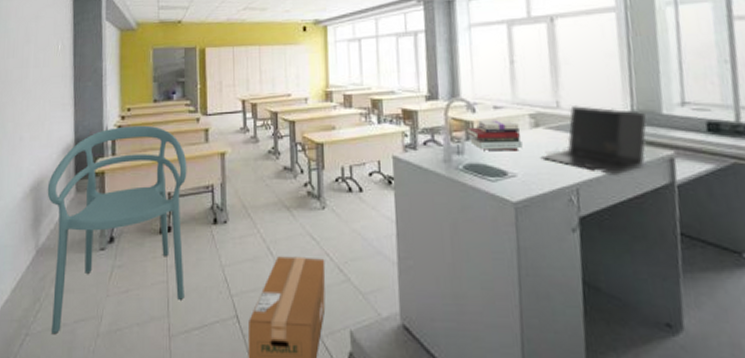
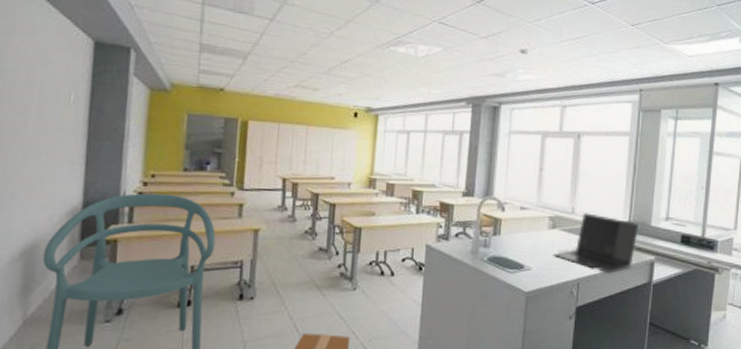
books: present [467,119,523,151] -> none [495,218,540,248]

